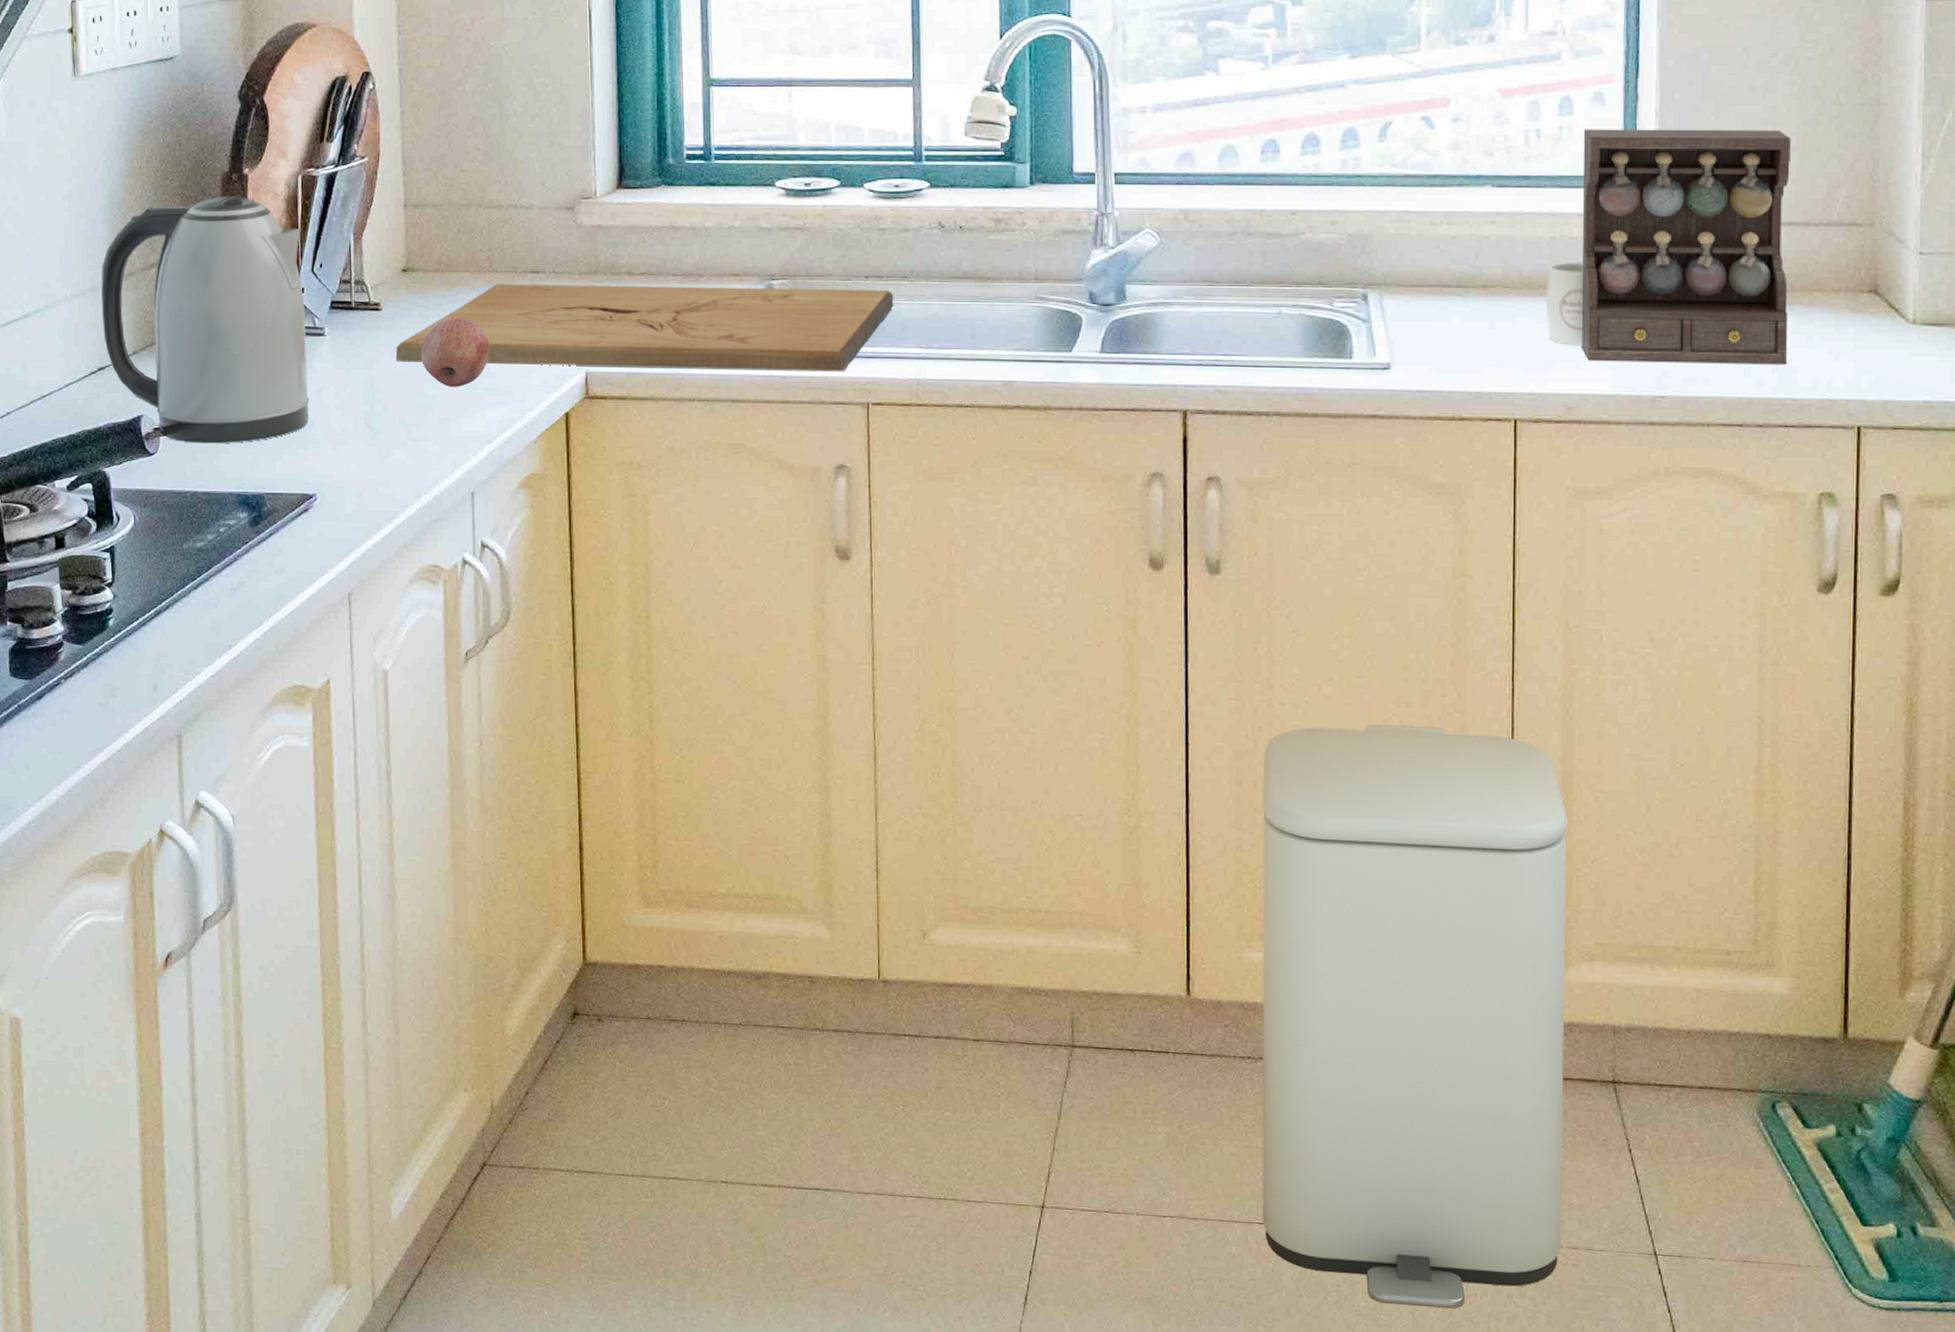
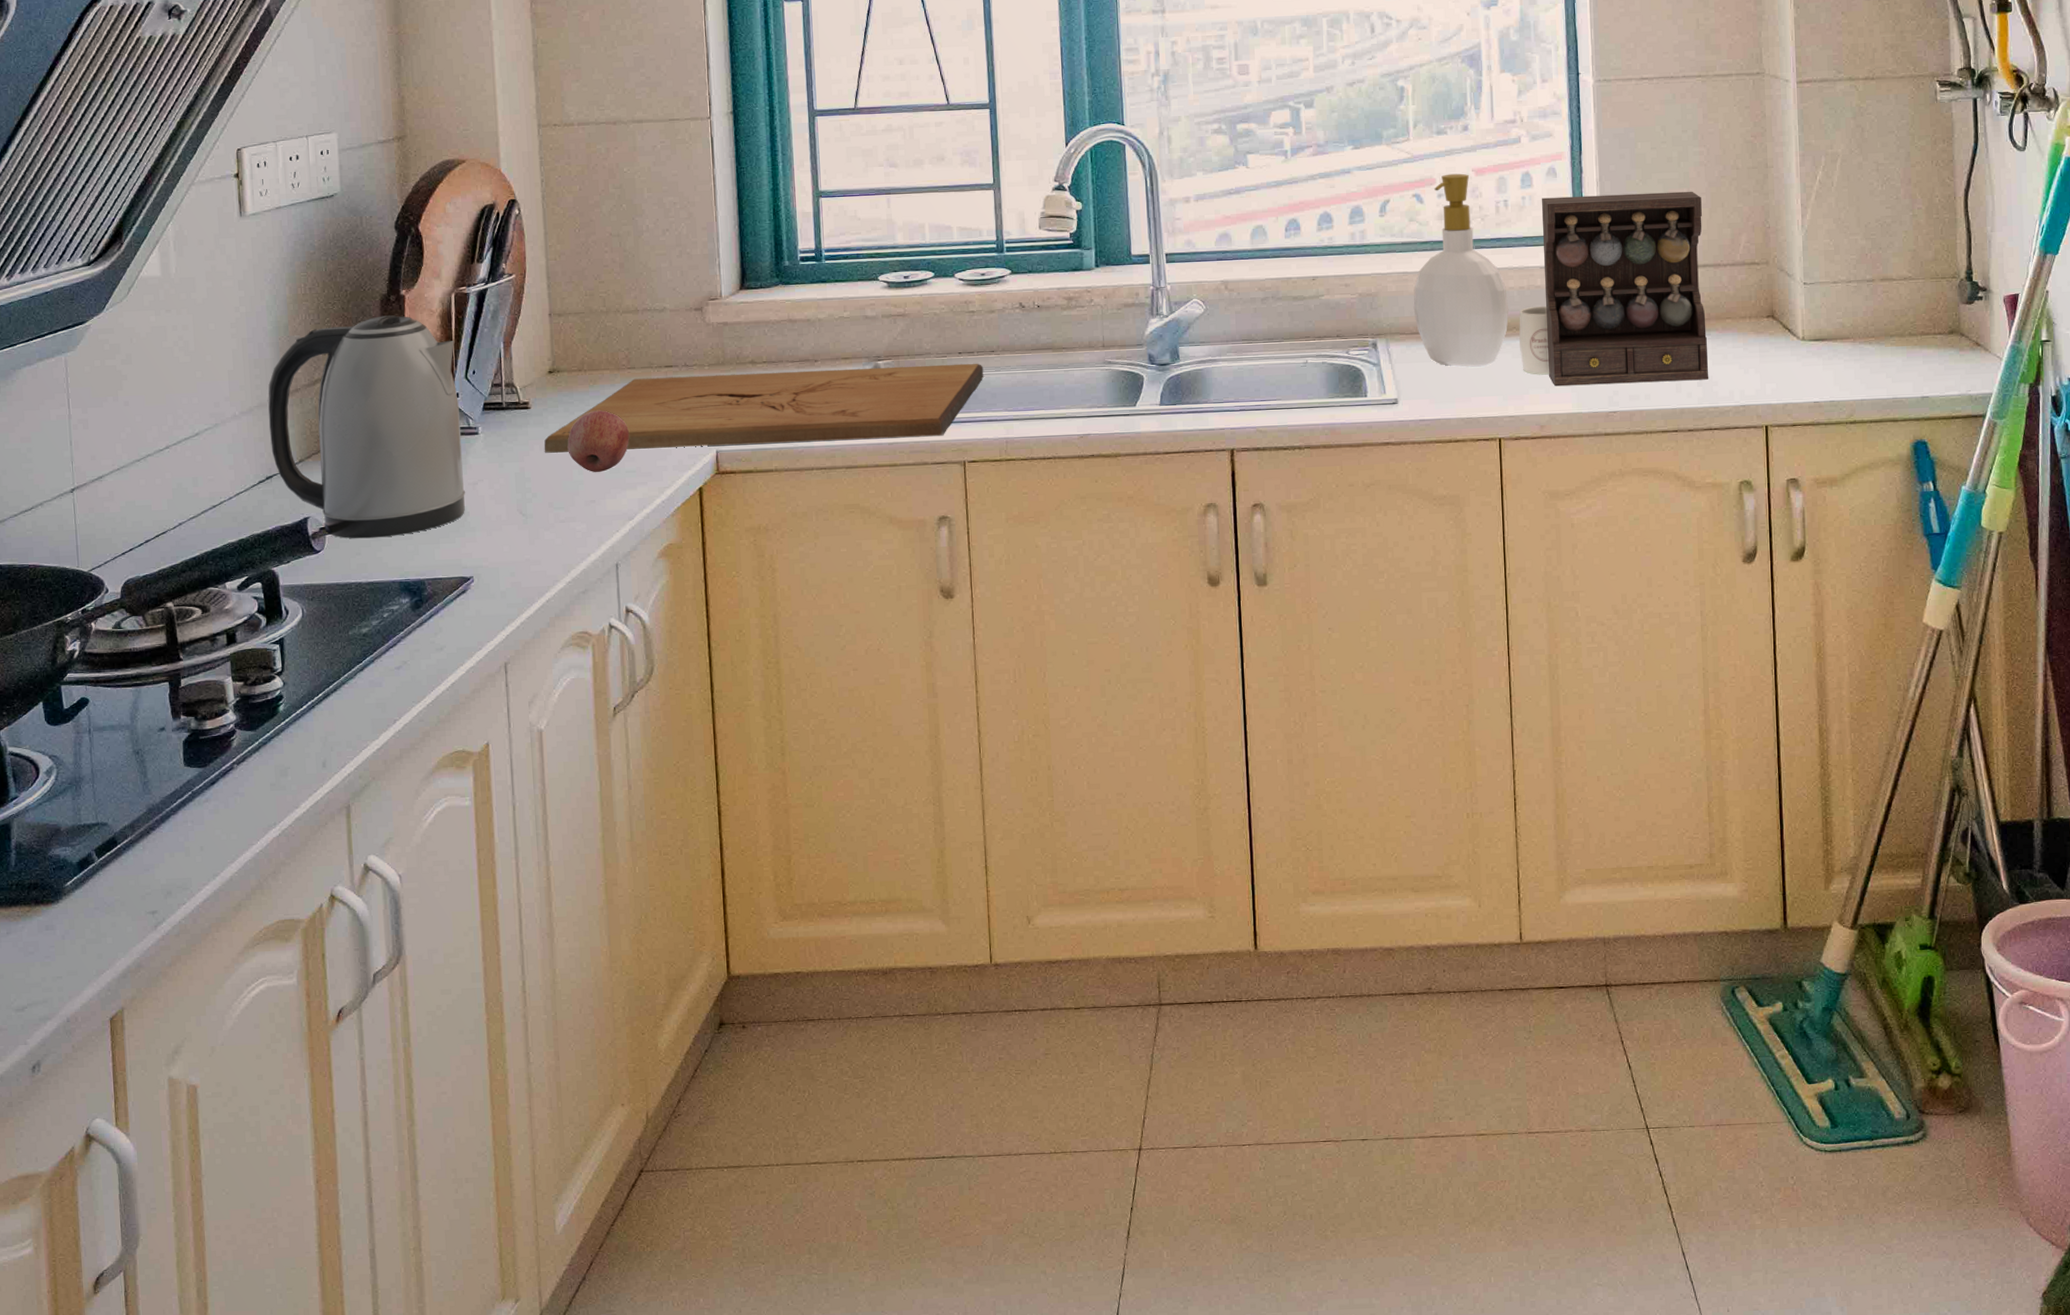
pedal bin: present [1262,724,1568,1309] -> none [1309,700,1572,1199]
soap bottle: none [1415,94,1536,331] -> present [1413,173,1509,367]

